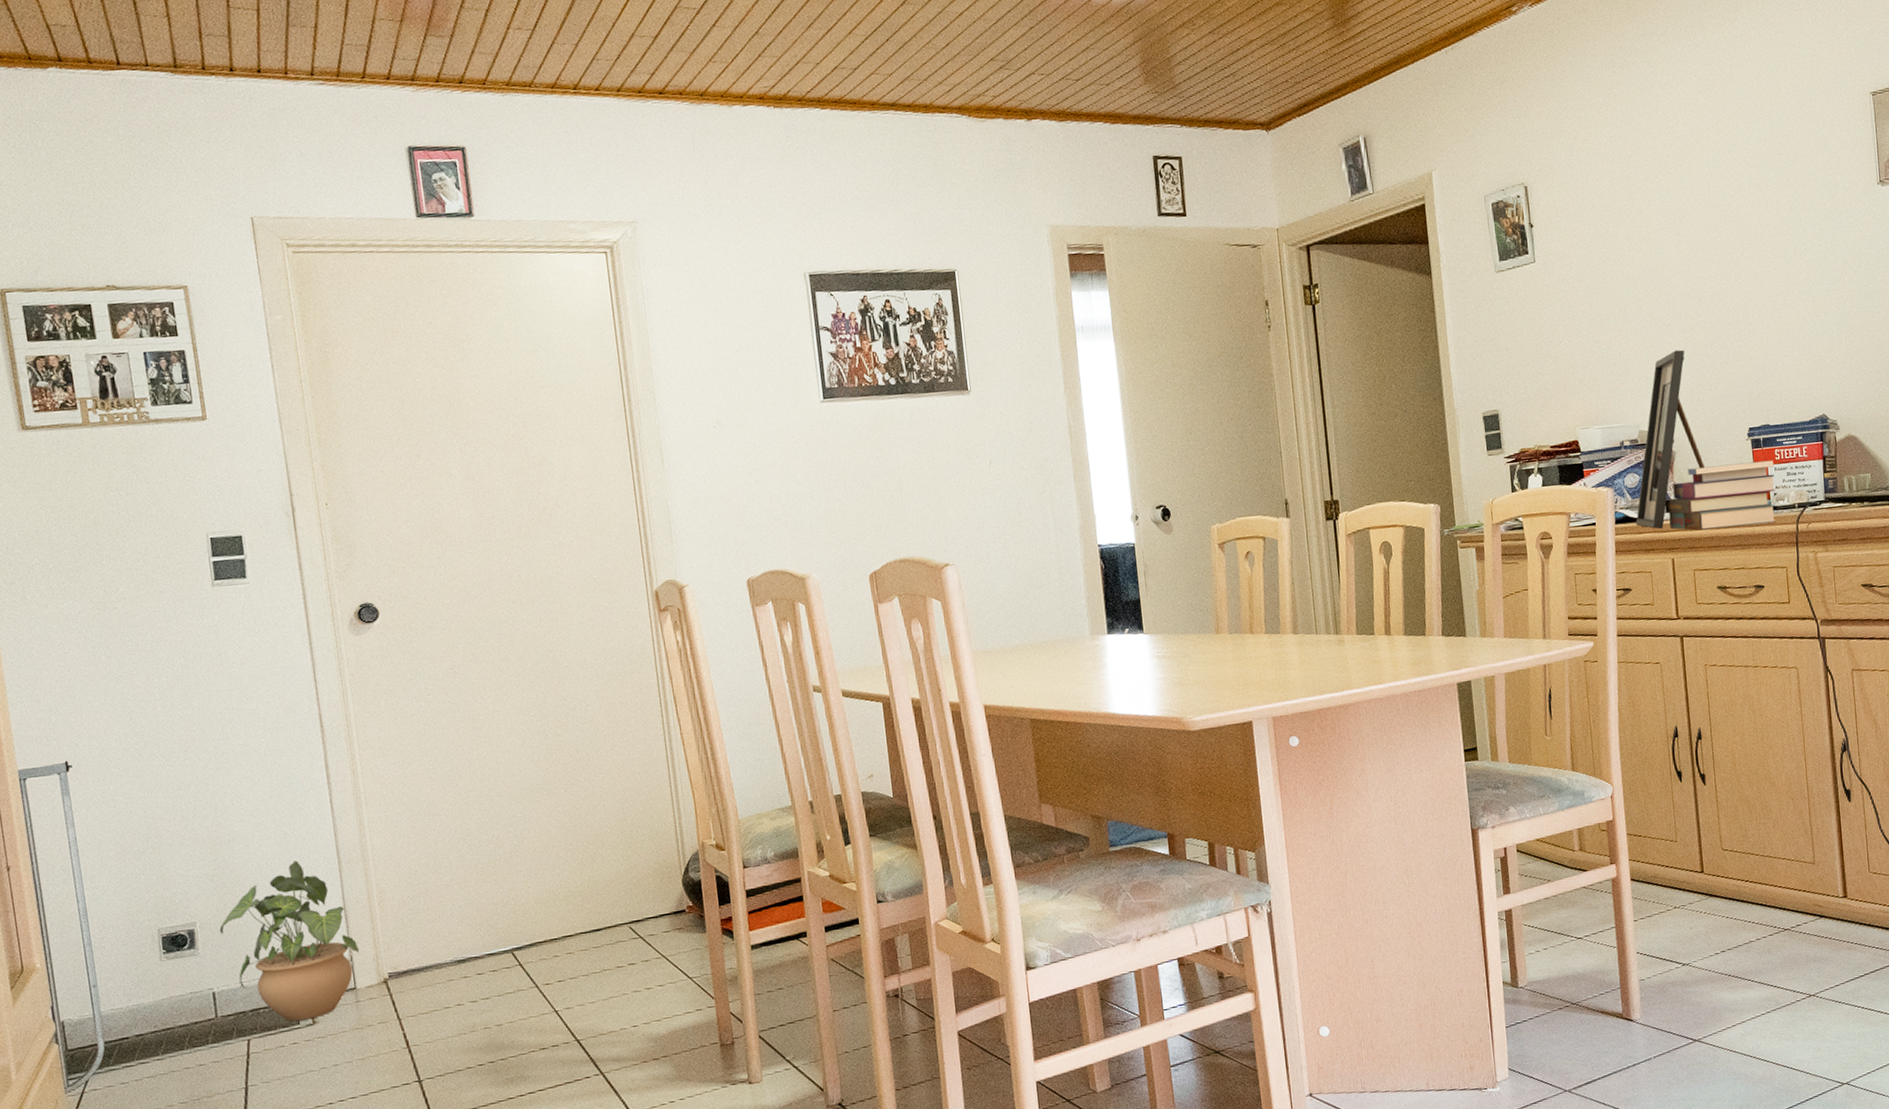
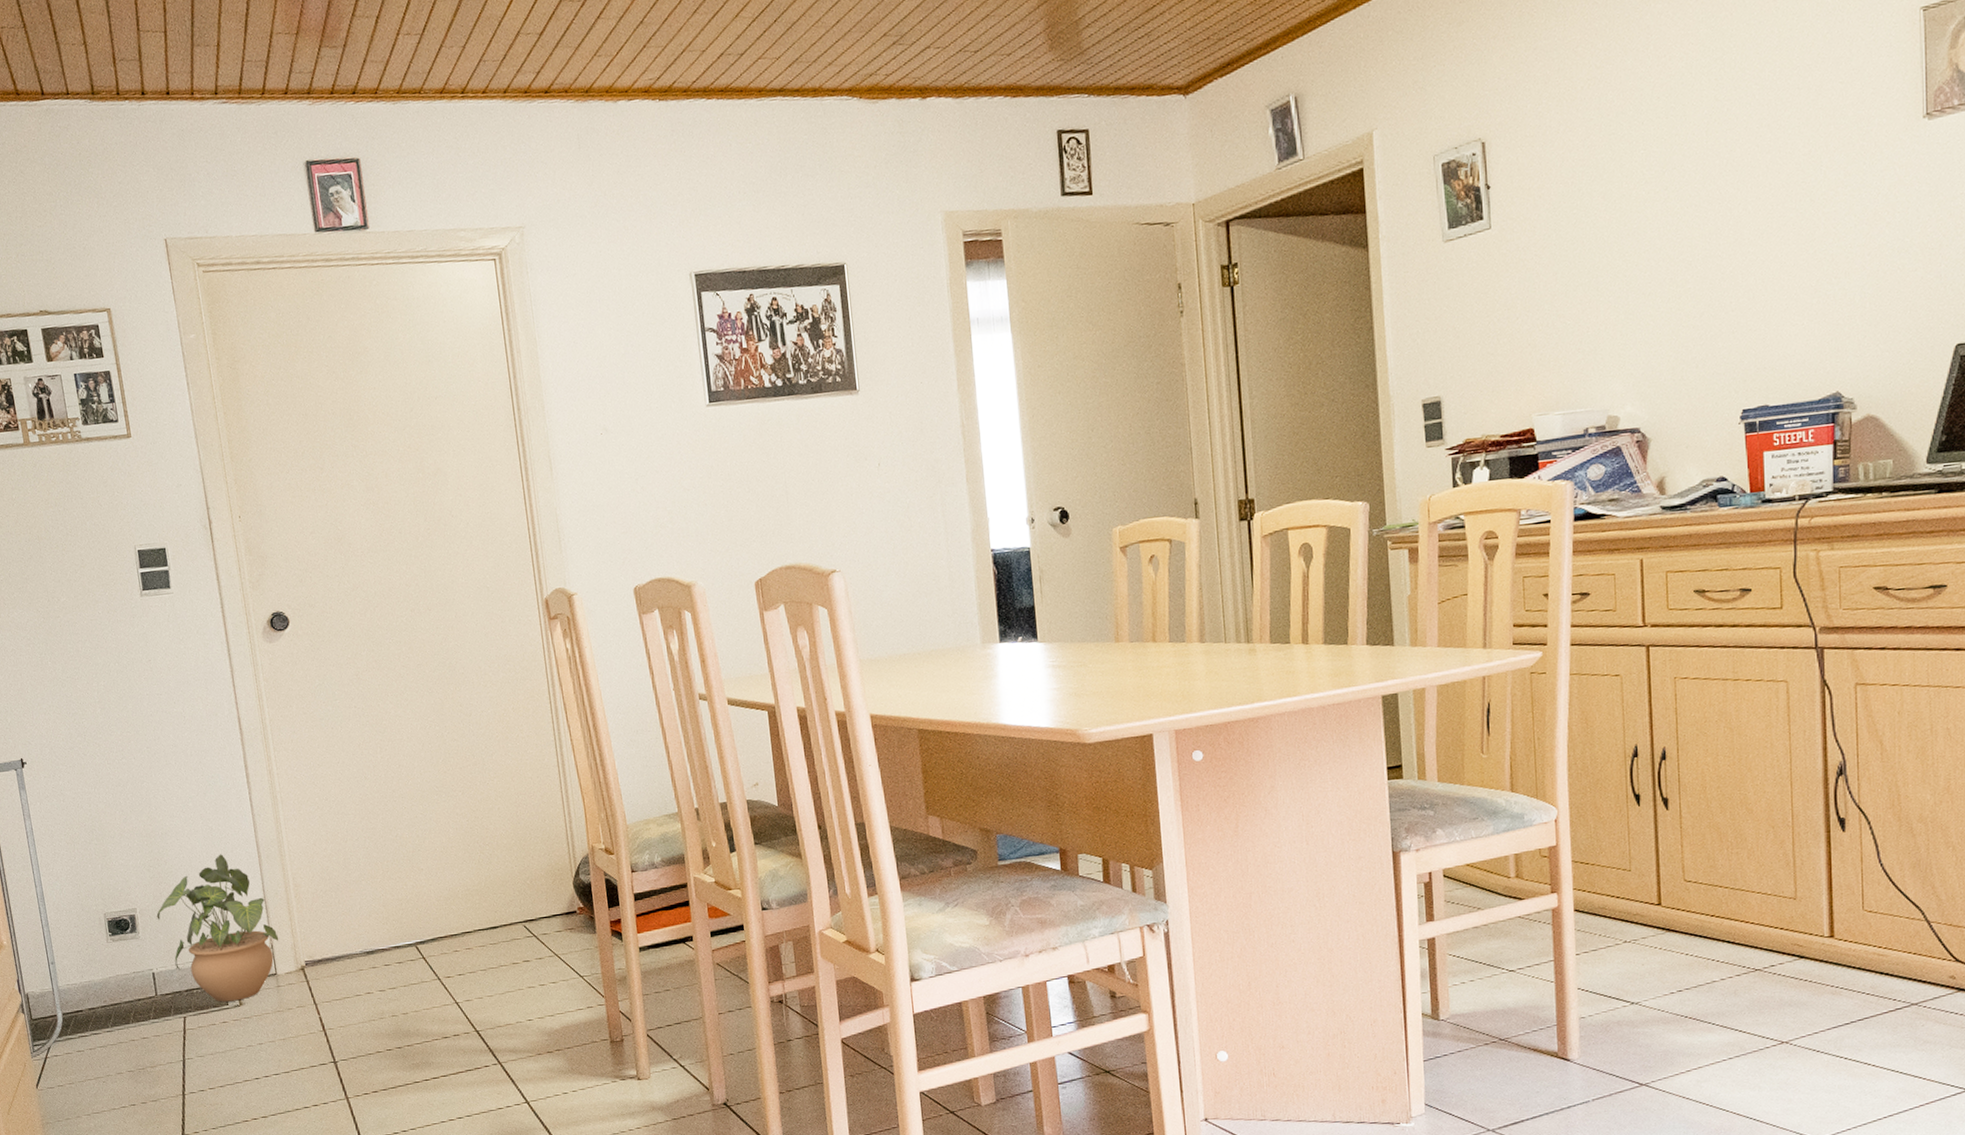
picture frame: present [1635,349,1705,530] -> none [1598,322,1685,527]
books: present [1664,460,1776,531] -> none [1634,446,1772,528]

